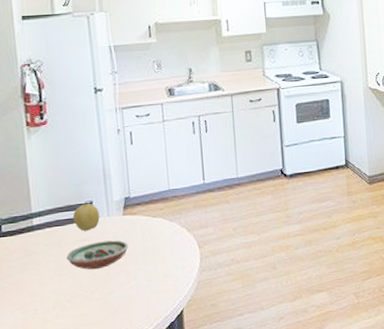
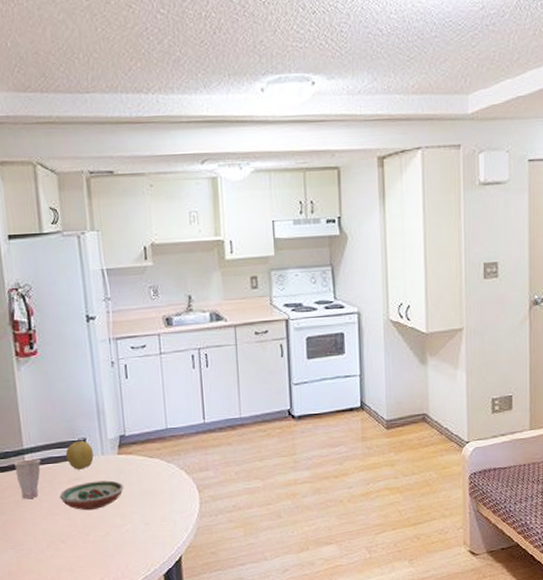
cup: none [22,222,49,261] -> present [13,458,41,499]

